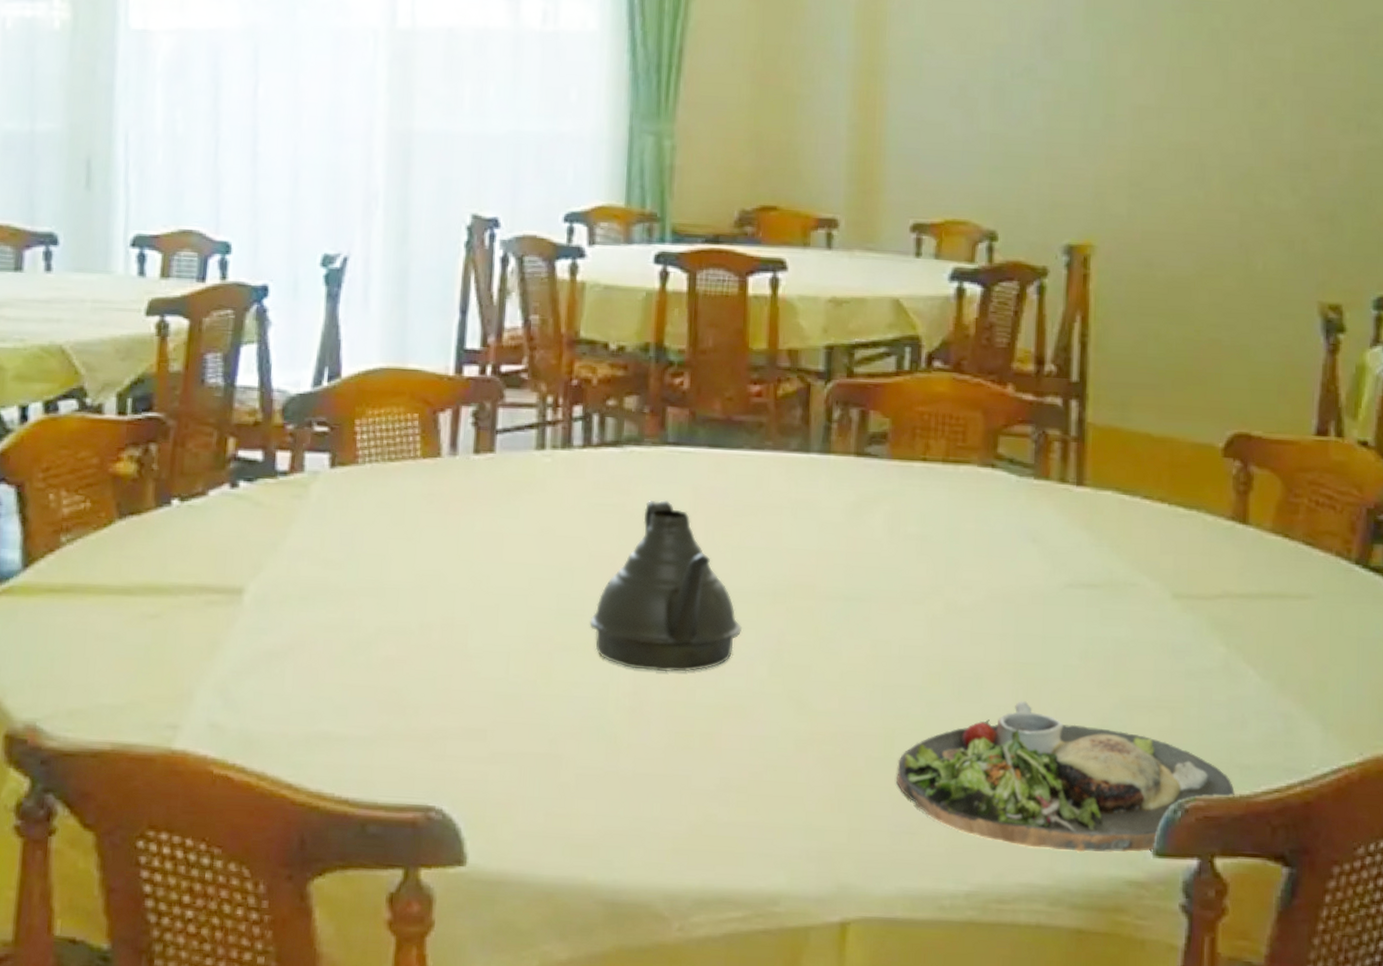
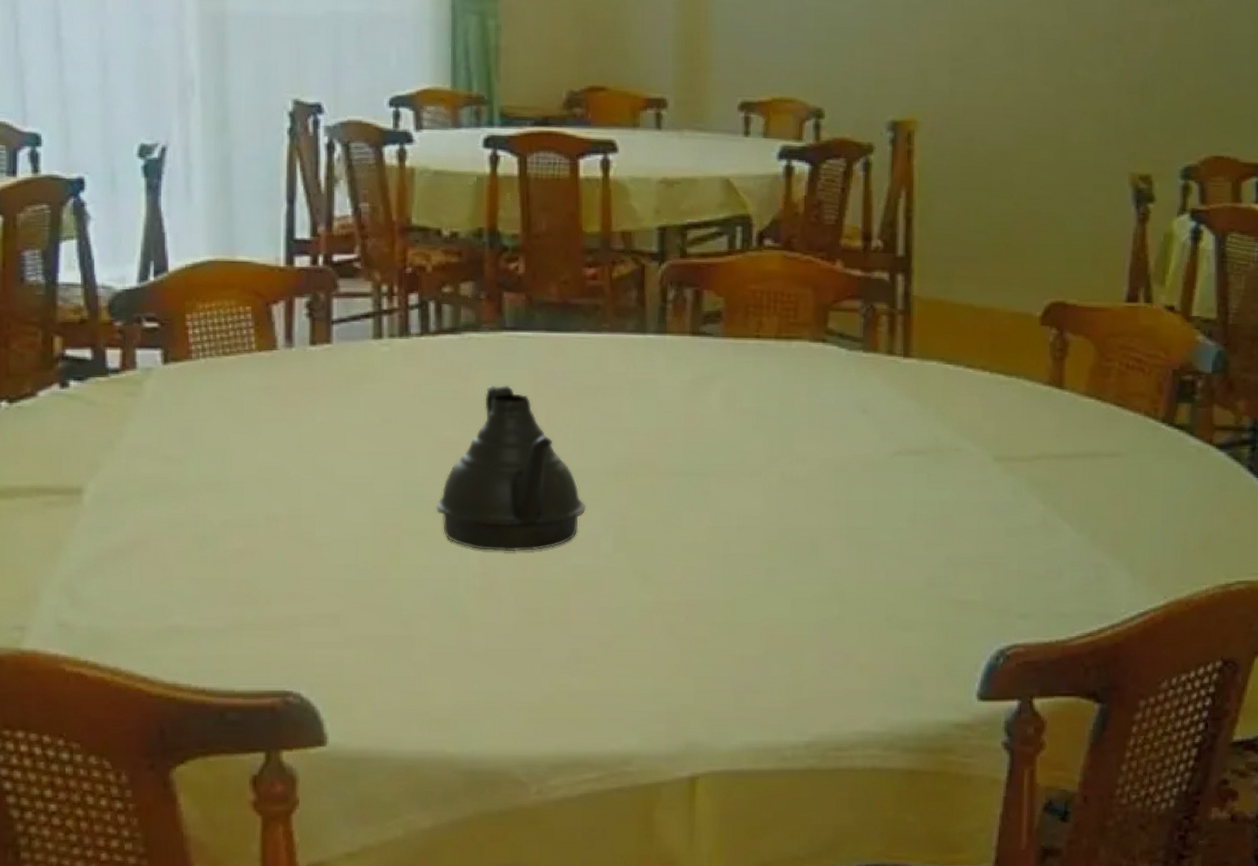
dinner plate: present [895,701,1236,853] -> none [738,564,1052,701]

